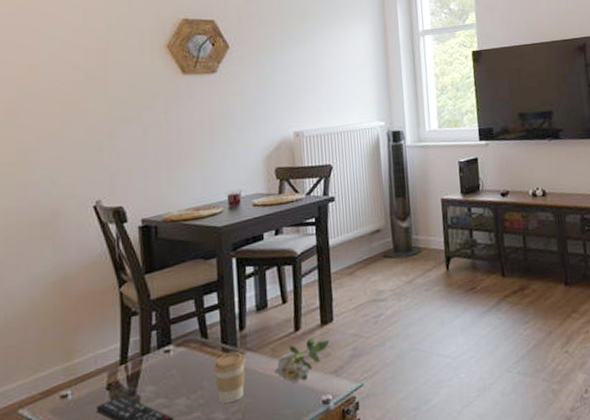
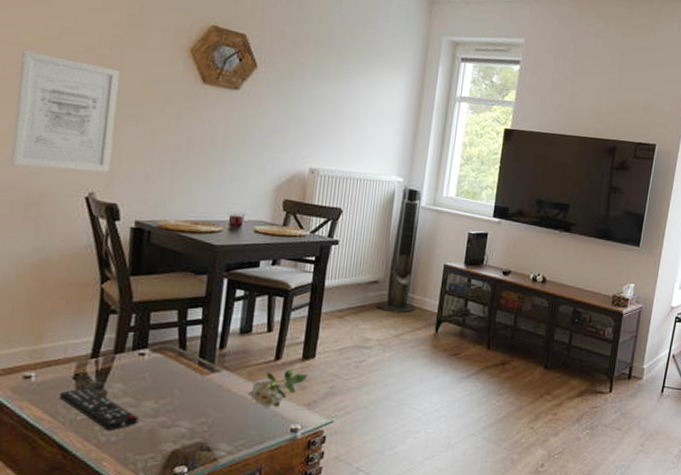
wall art: none [20,79,111,190] -> present [11,49,120,172]
coffee cup: present [213,351,246,404] -> none [186,367,222,415]

